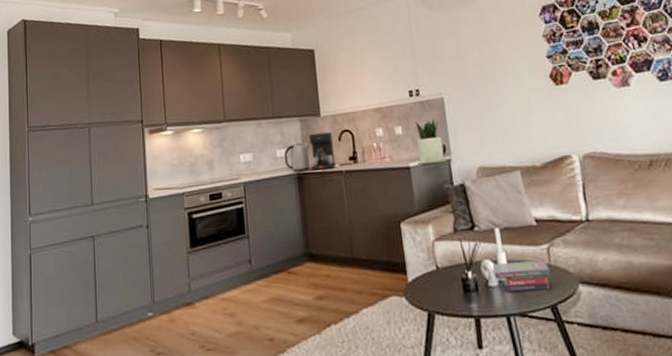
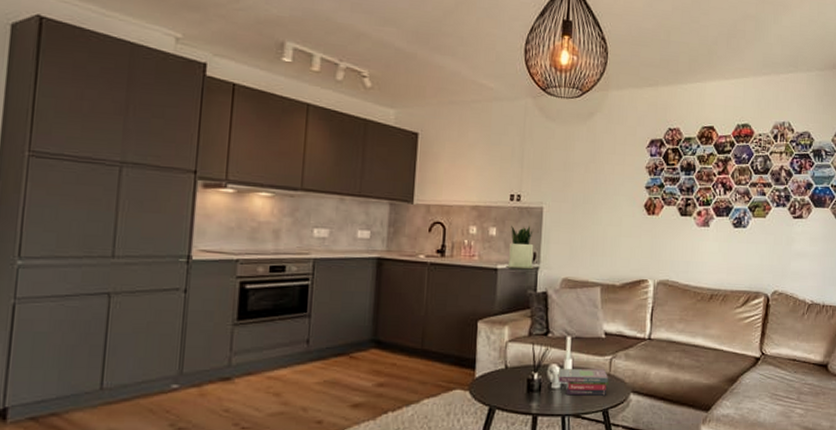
kettle: present [284,142,311,173] -> none [365,226,394,257]
coffee maker: present [308,132,336,171] -> none [392,220,423,259]

